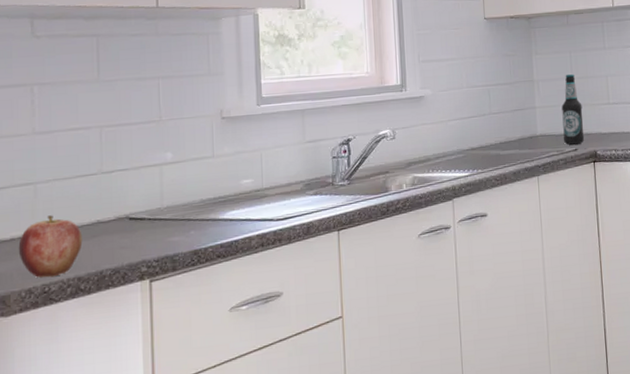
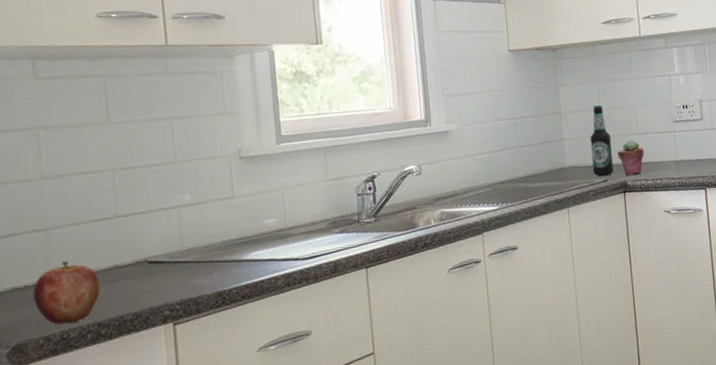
potted succulent: none [588,109,615,145] -> present [617,139,644,175]

